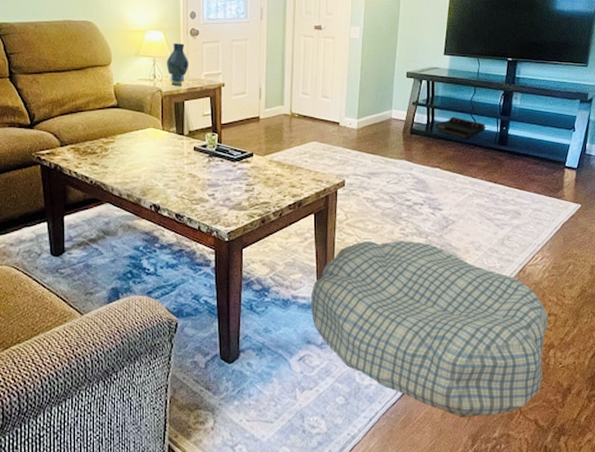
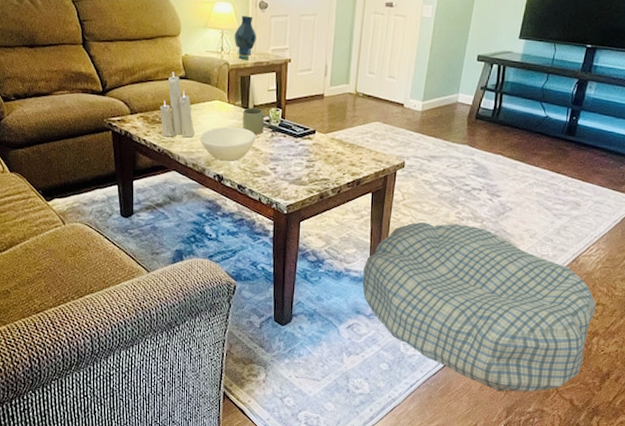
candle: none [91,101,129,168] -> present [160,72,195,138]
soup bowl: none [134,154,193,190] -> present [200,126,256,161]
mug: none [177,133,208,161] -> present [242,107,272,135]
video game console: present [436,116,486,138] -> none [503,103,555,127]

